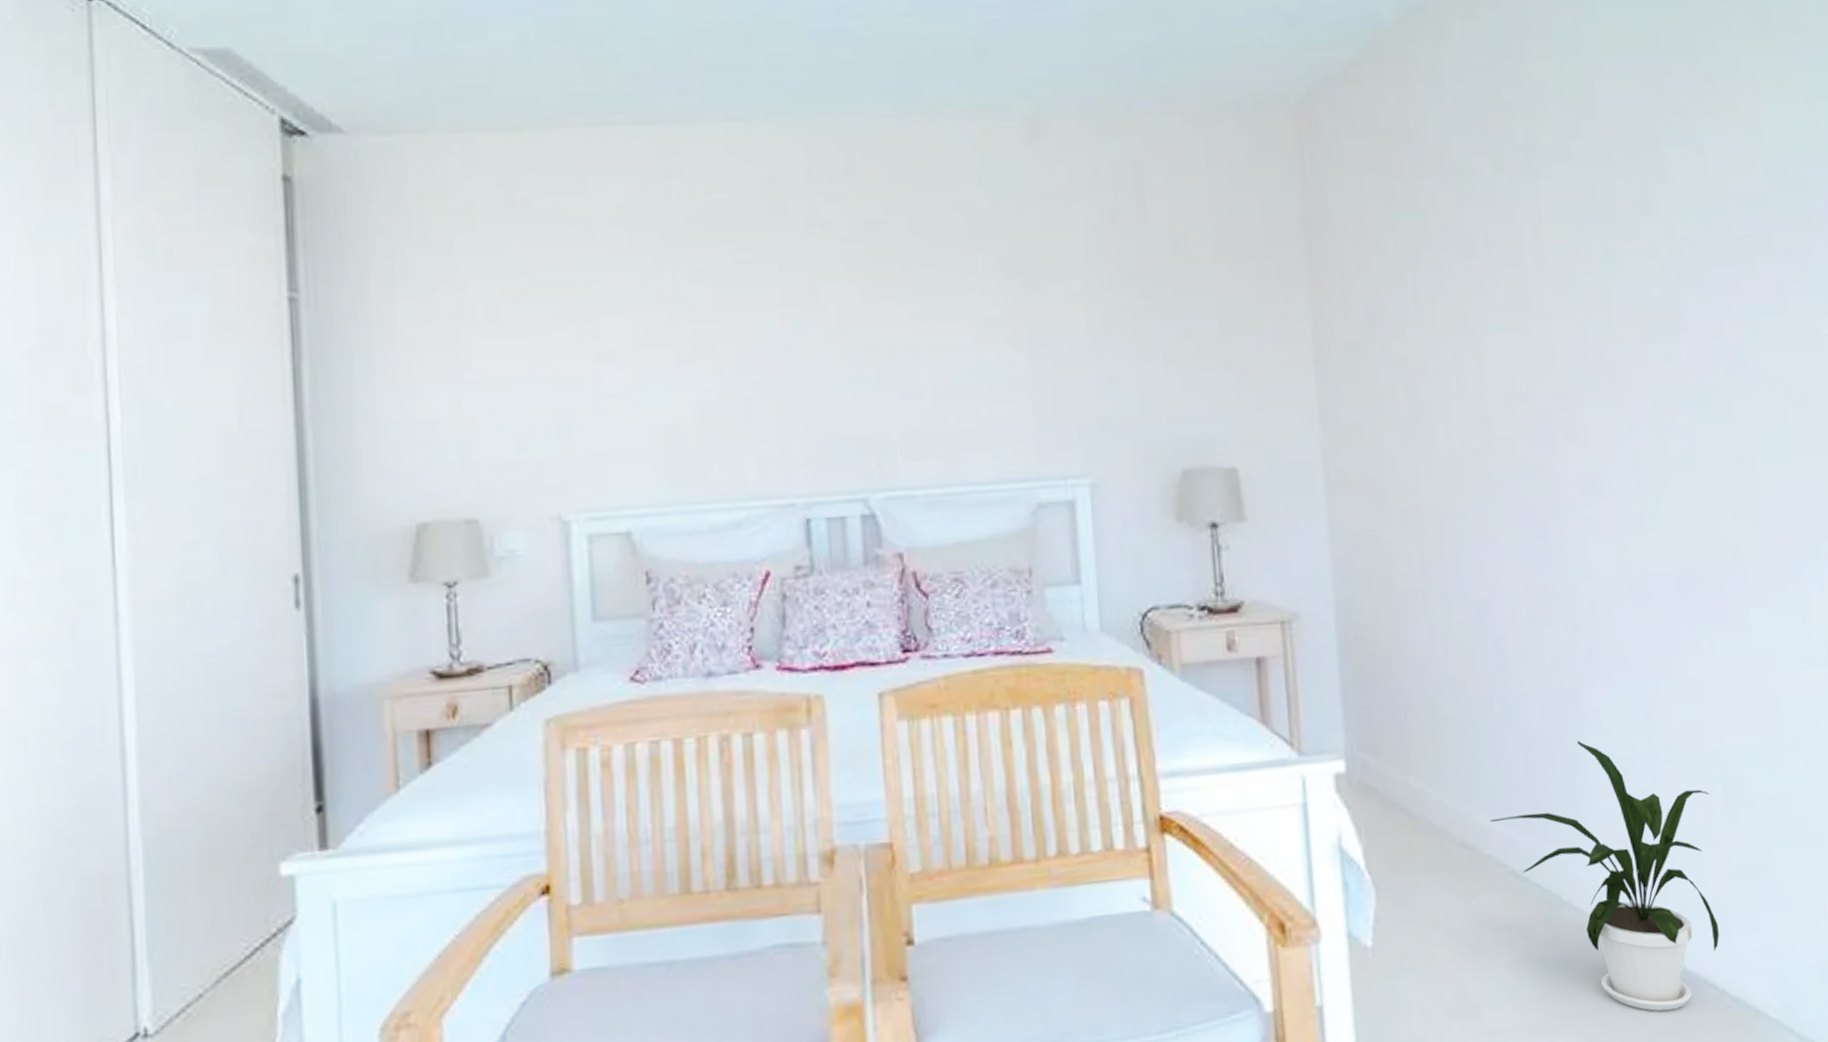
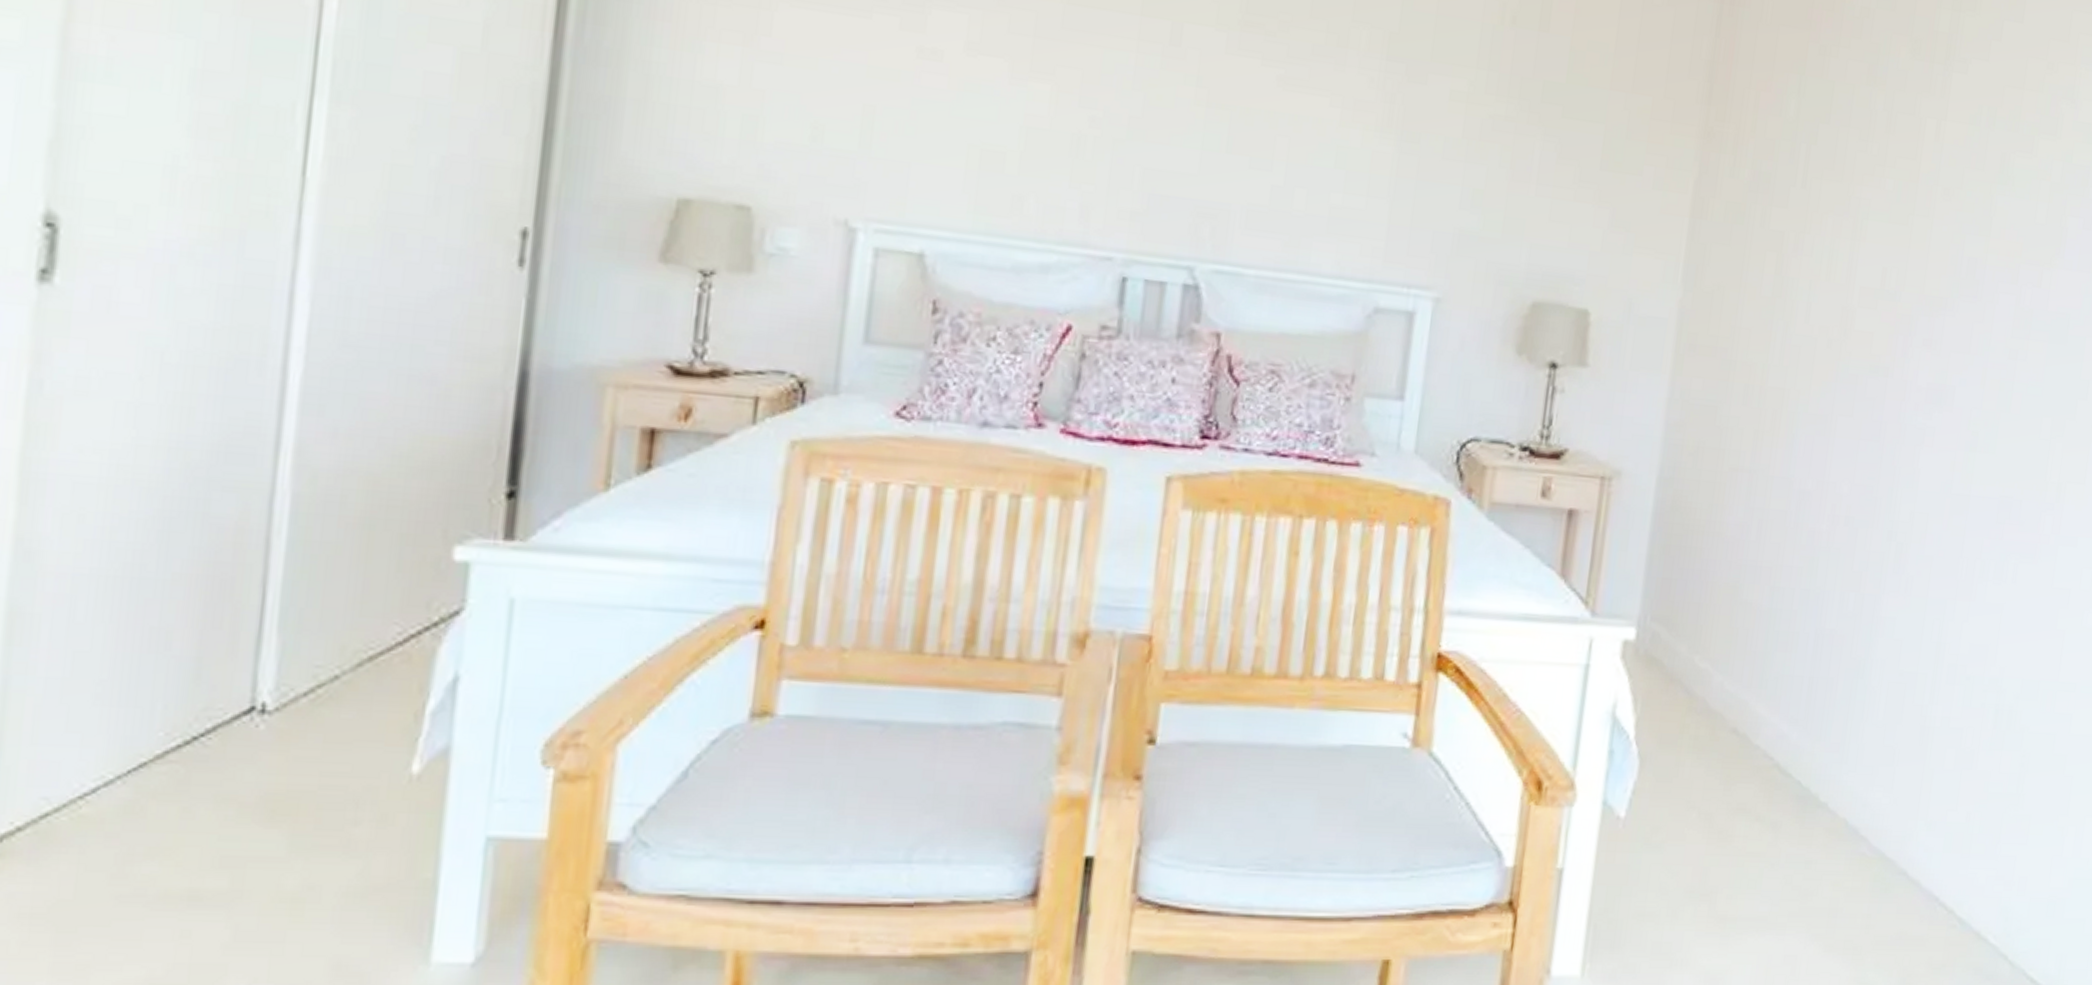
house plant: present [1489,741,1719,1012] -> none [1765,647,1981,922]

